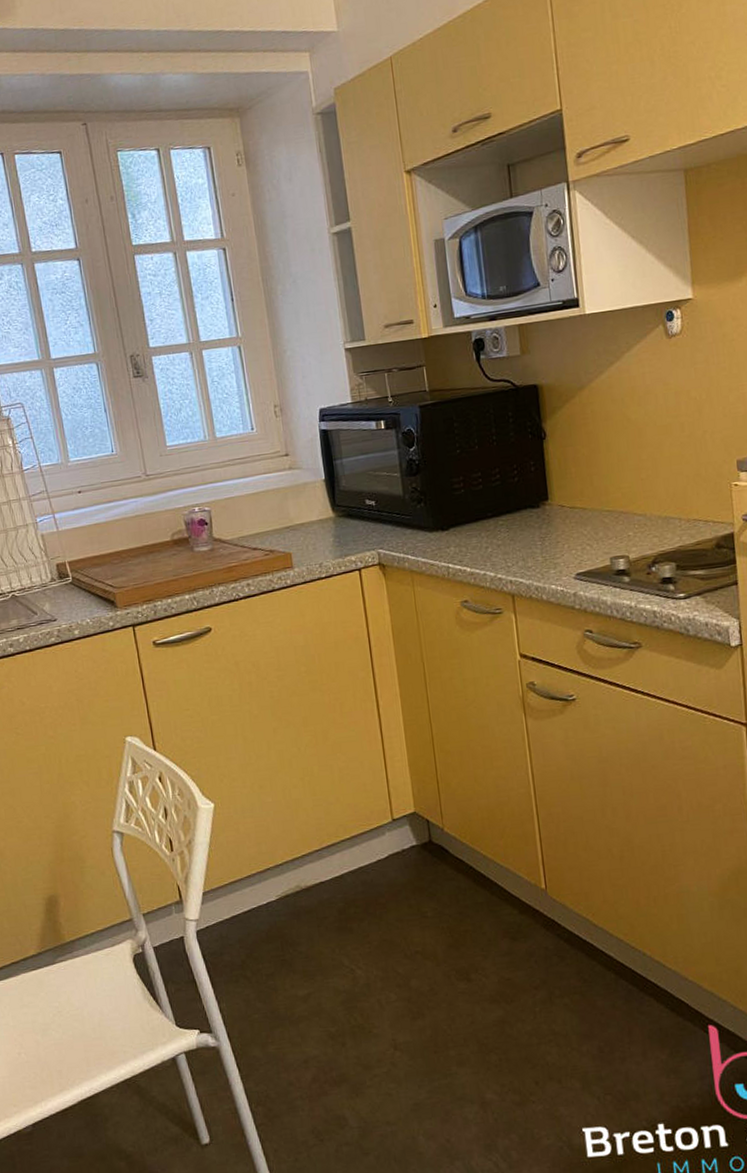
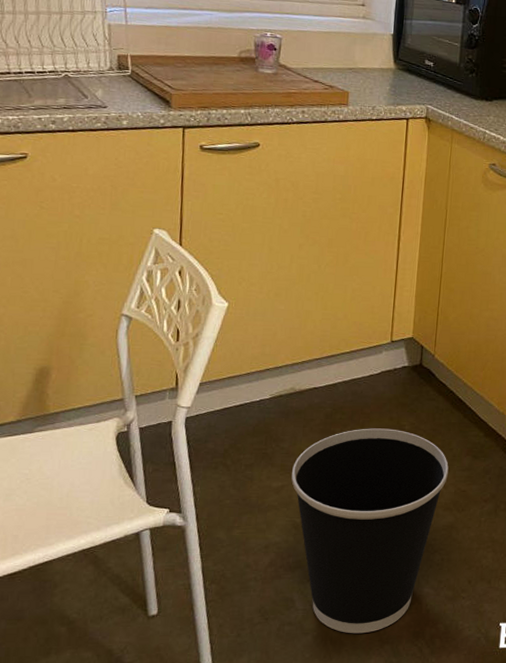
wastebasket: none [315,917,487,1151] -> present [291,428,449,634]

